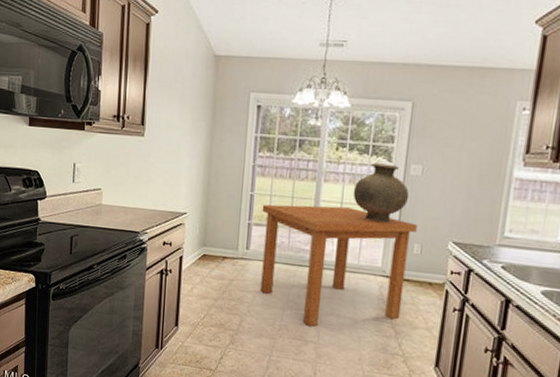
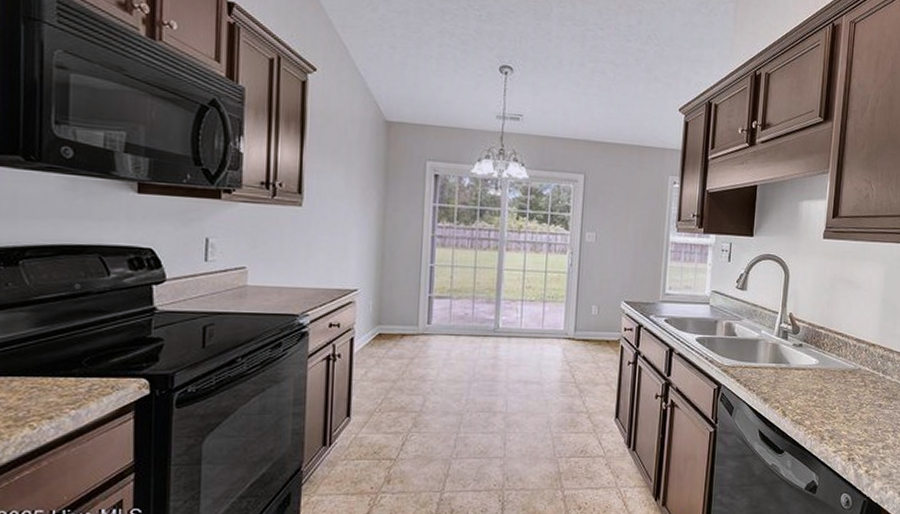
dining table: present [260,204,417,327] -> none [443,274,594,397]
ceramic pot: present [353,163,410,223] -> none [534,231,586,288]

